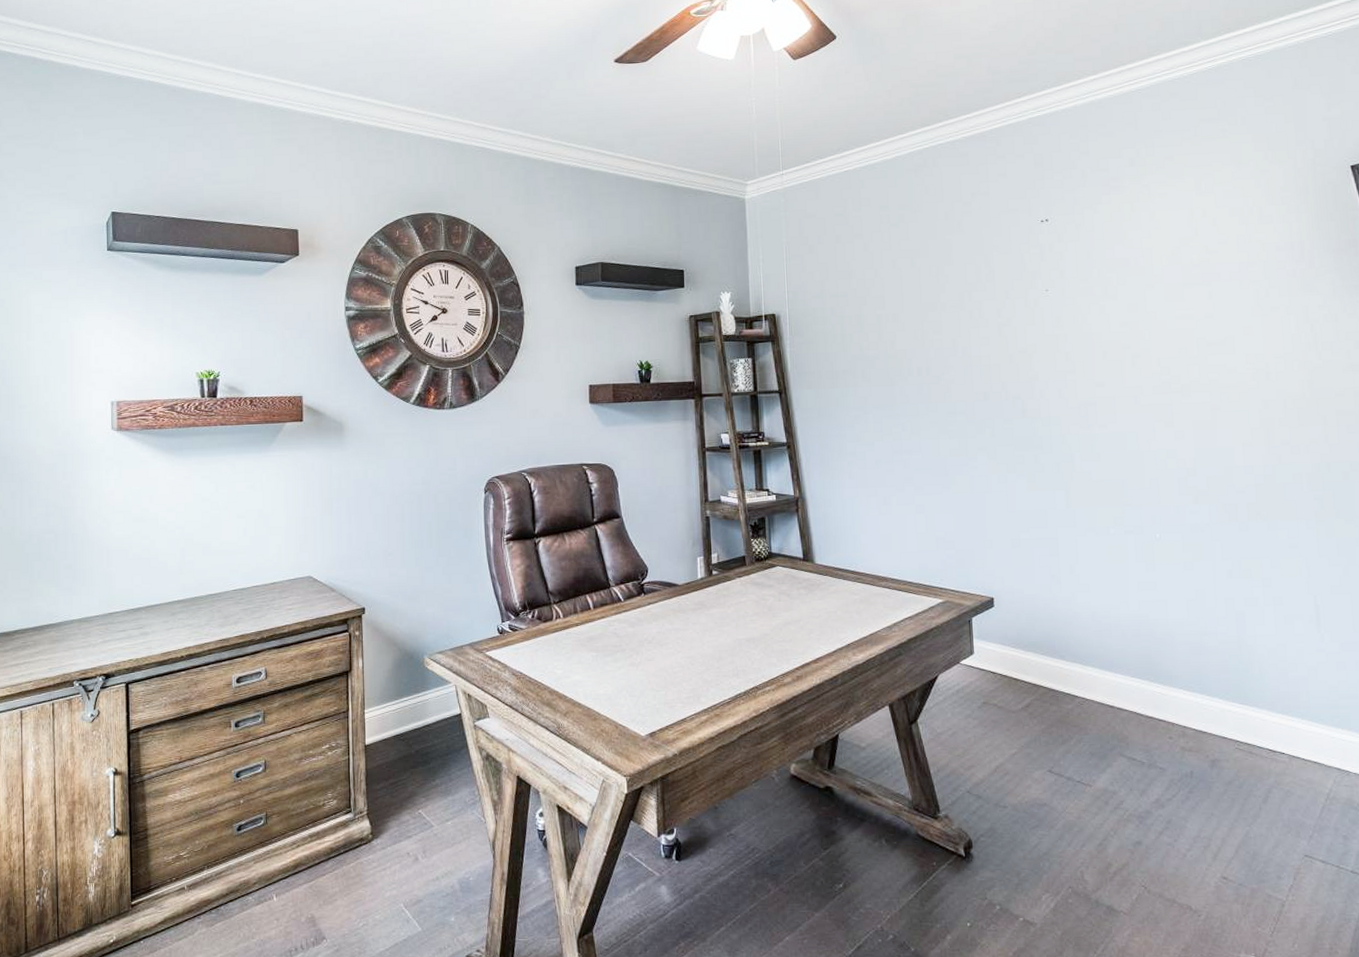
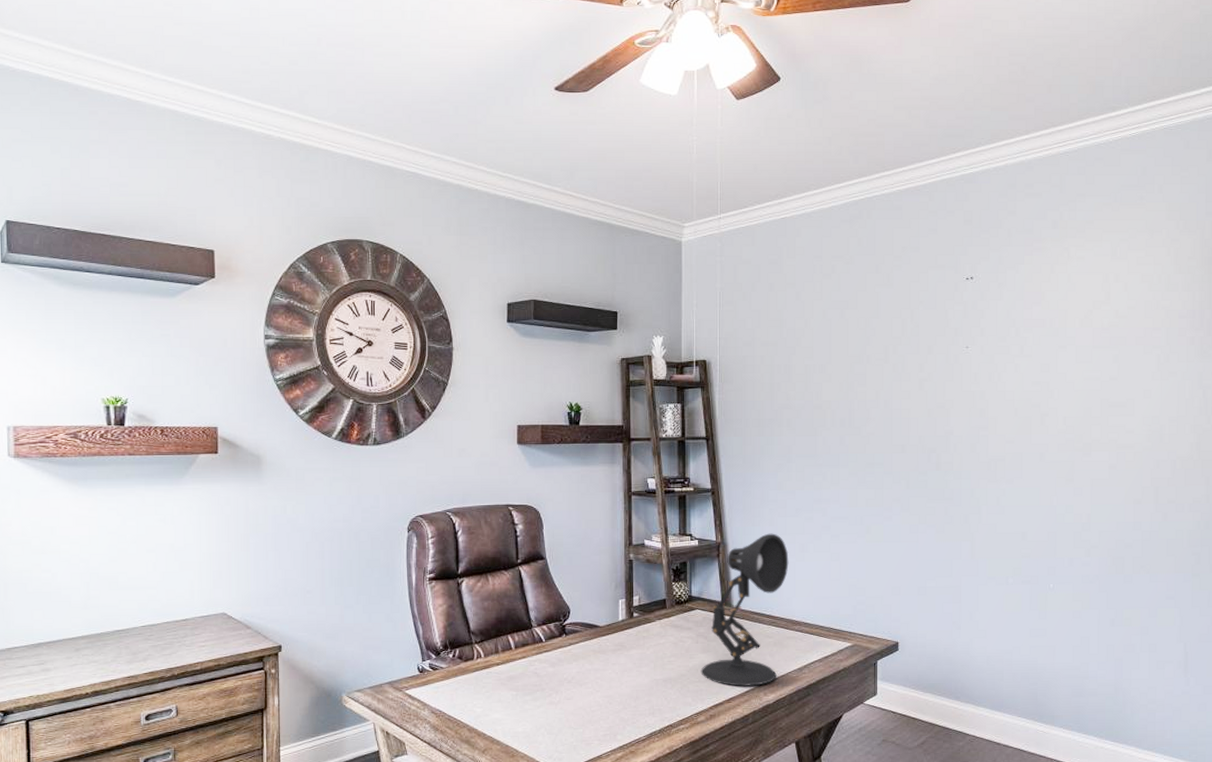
desk lamp: none [784,486,872,647] -> present [700,533,789,687]

